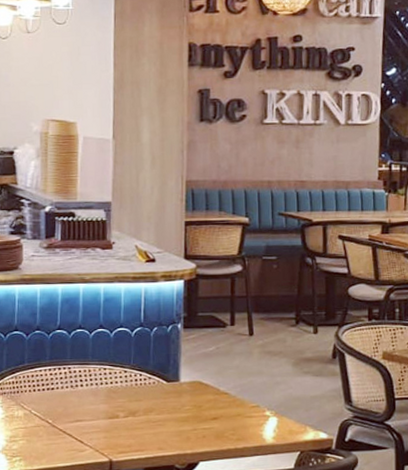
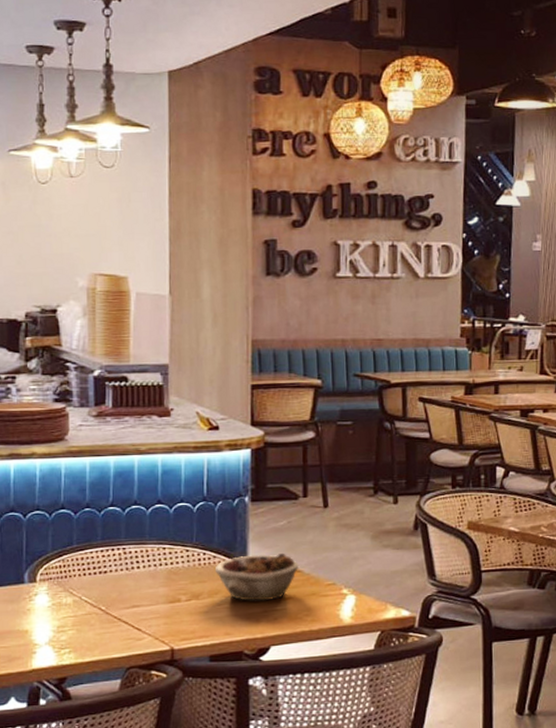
succulent planter: none [149,376,225,420] -> present [214,552,298,601]

